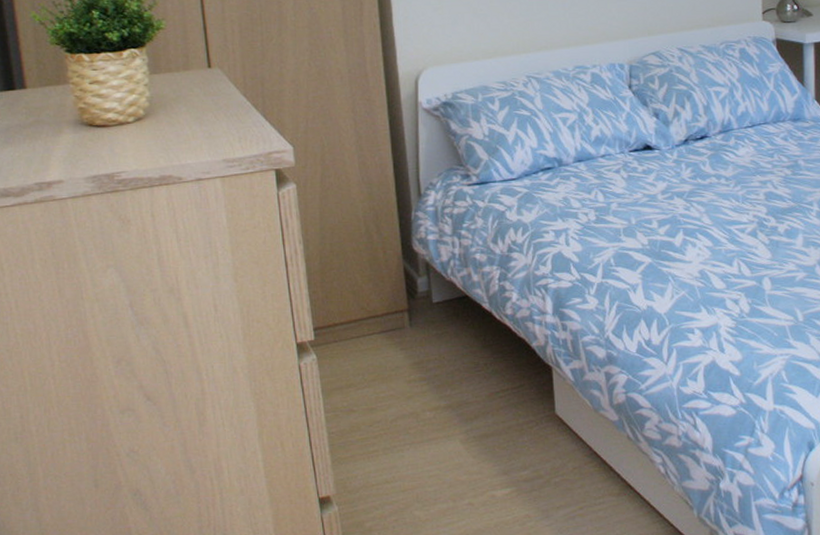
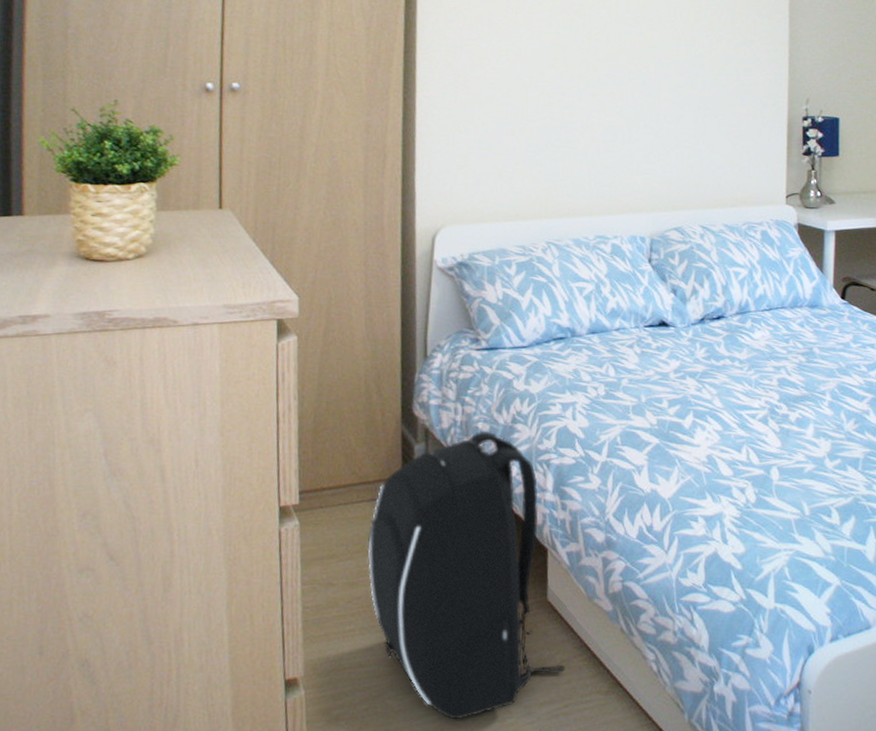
backpack: none [382,261,578,526] -> present [367,431,565,720]

